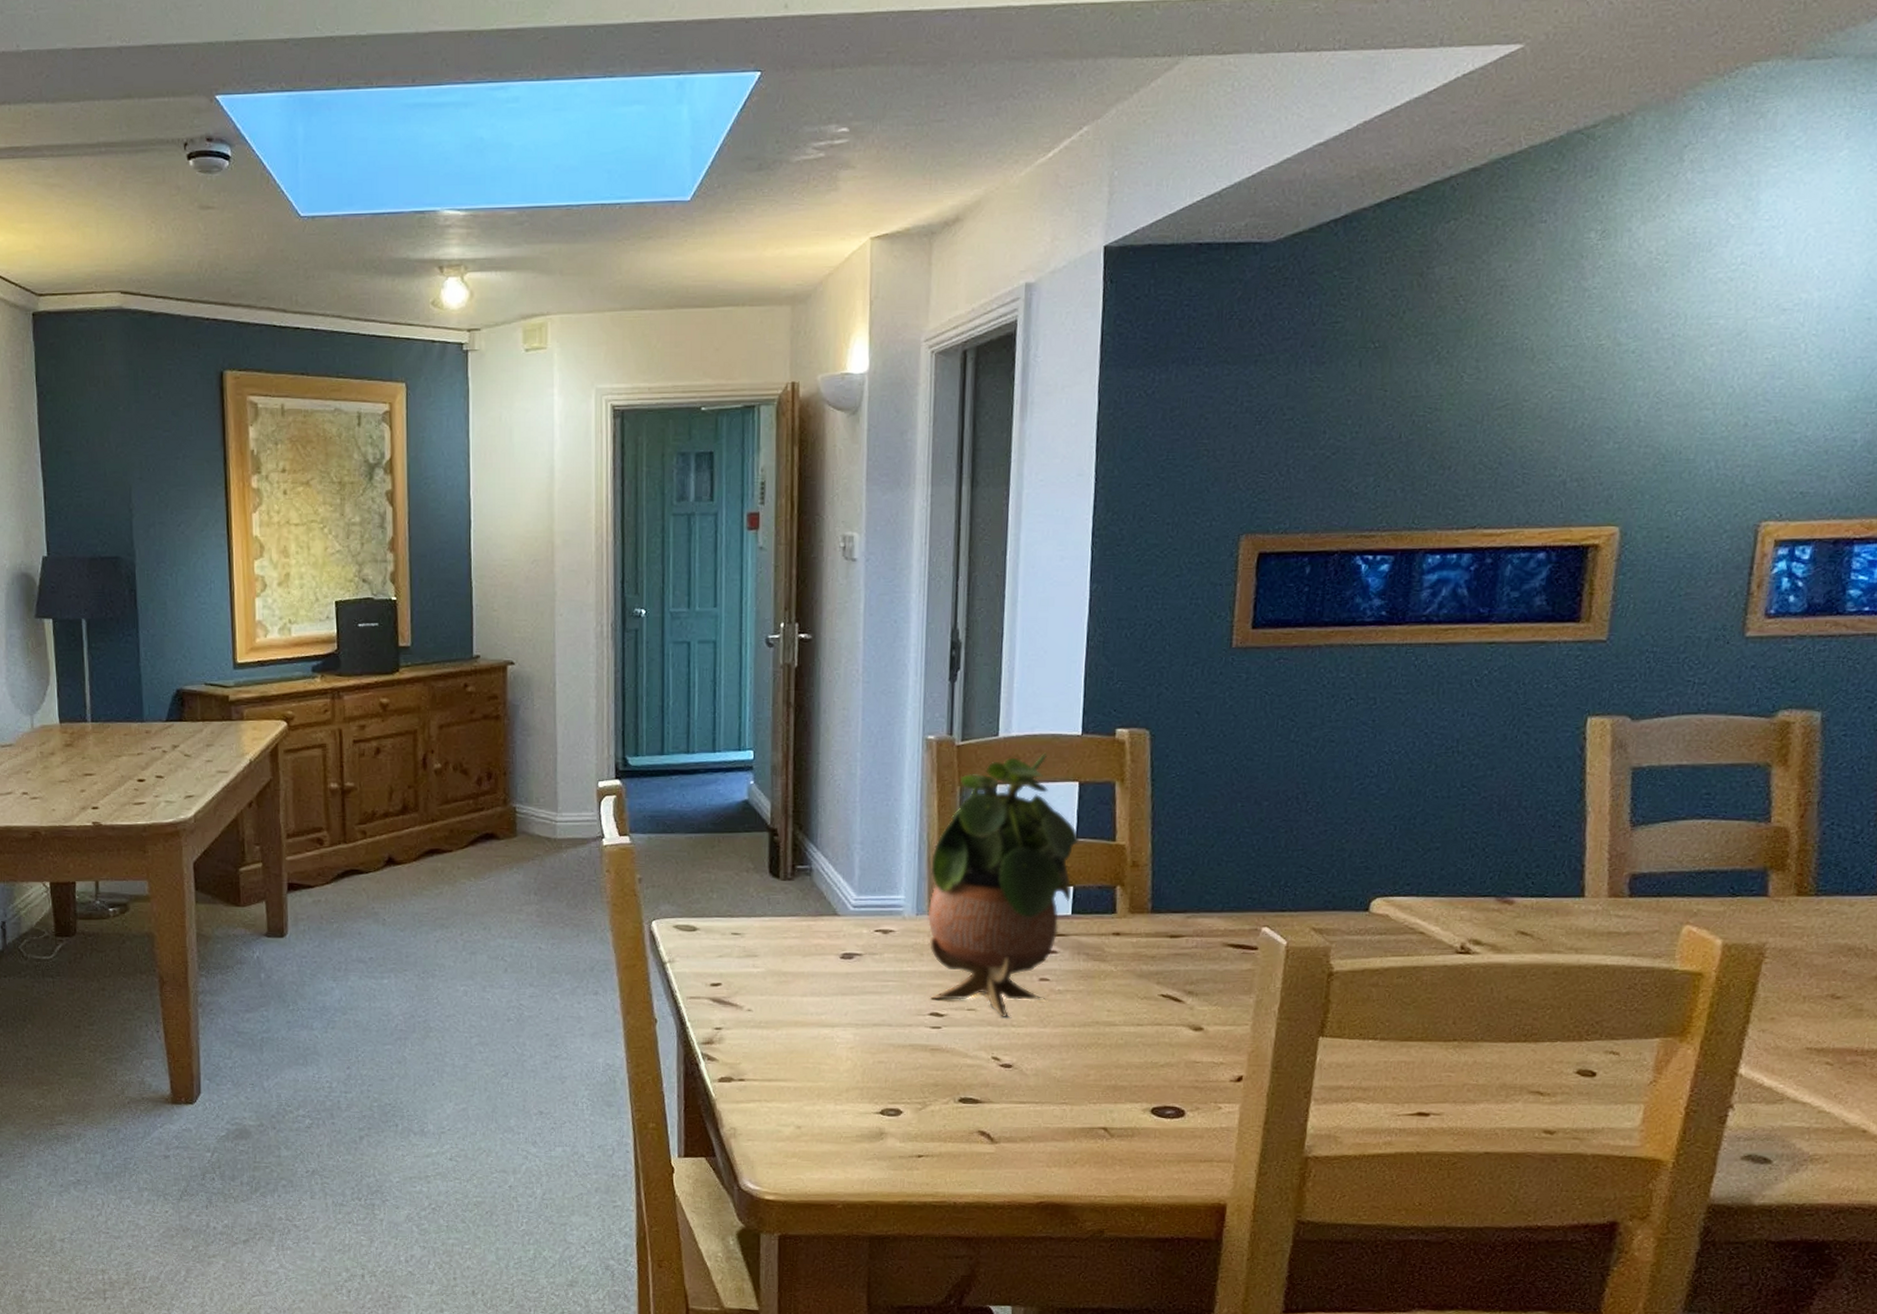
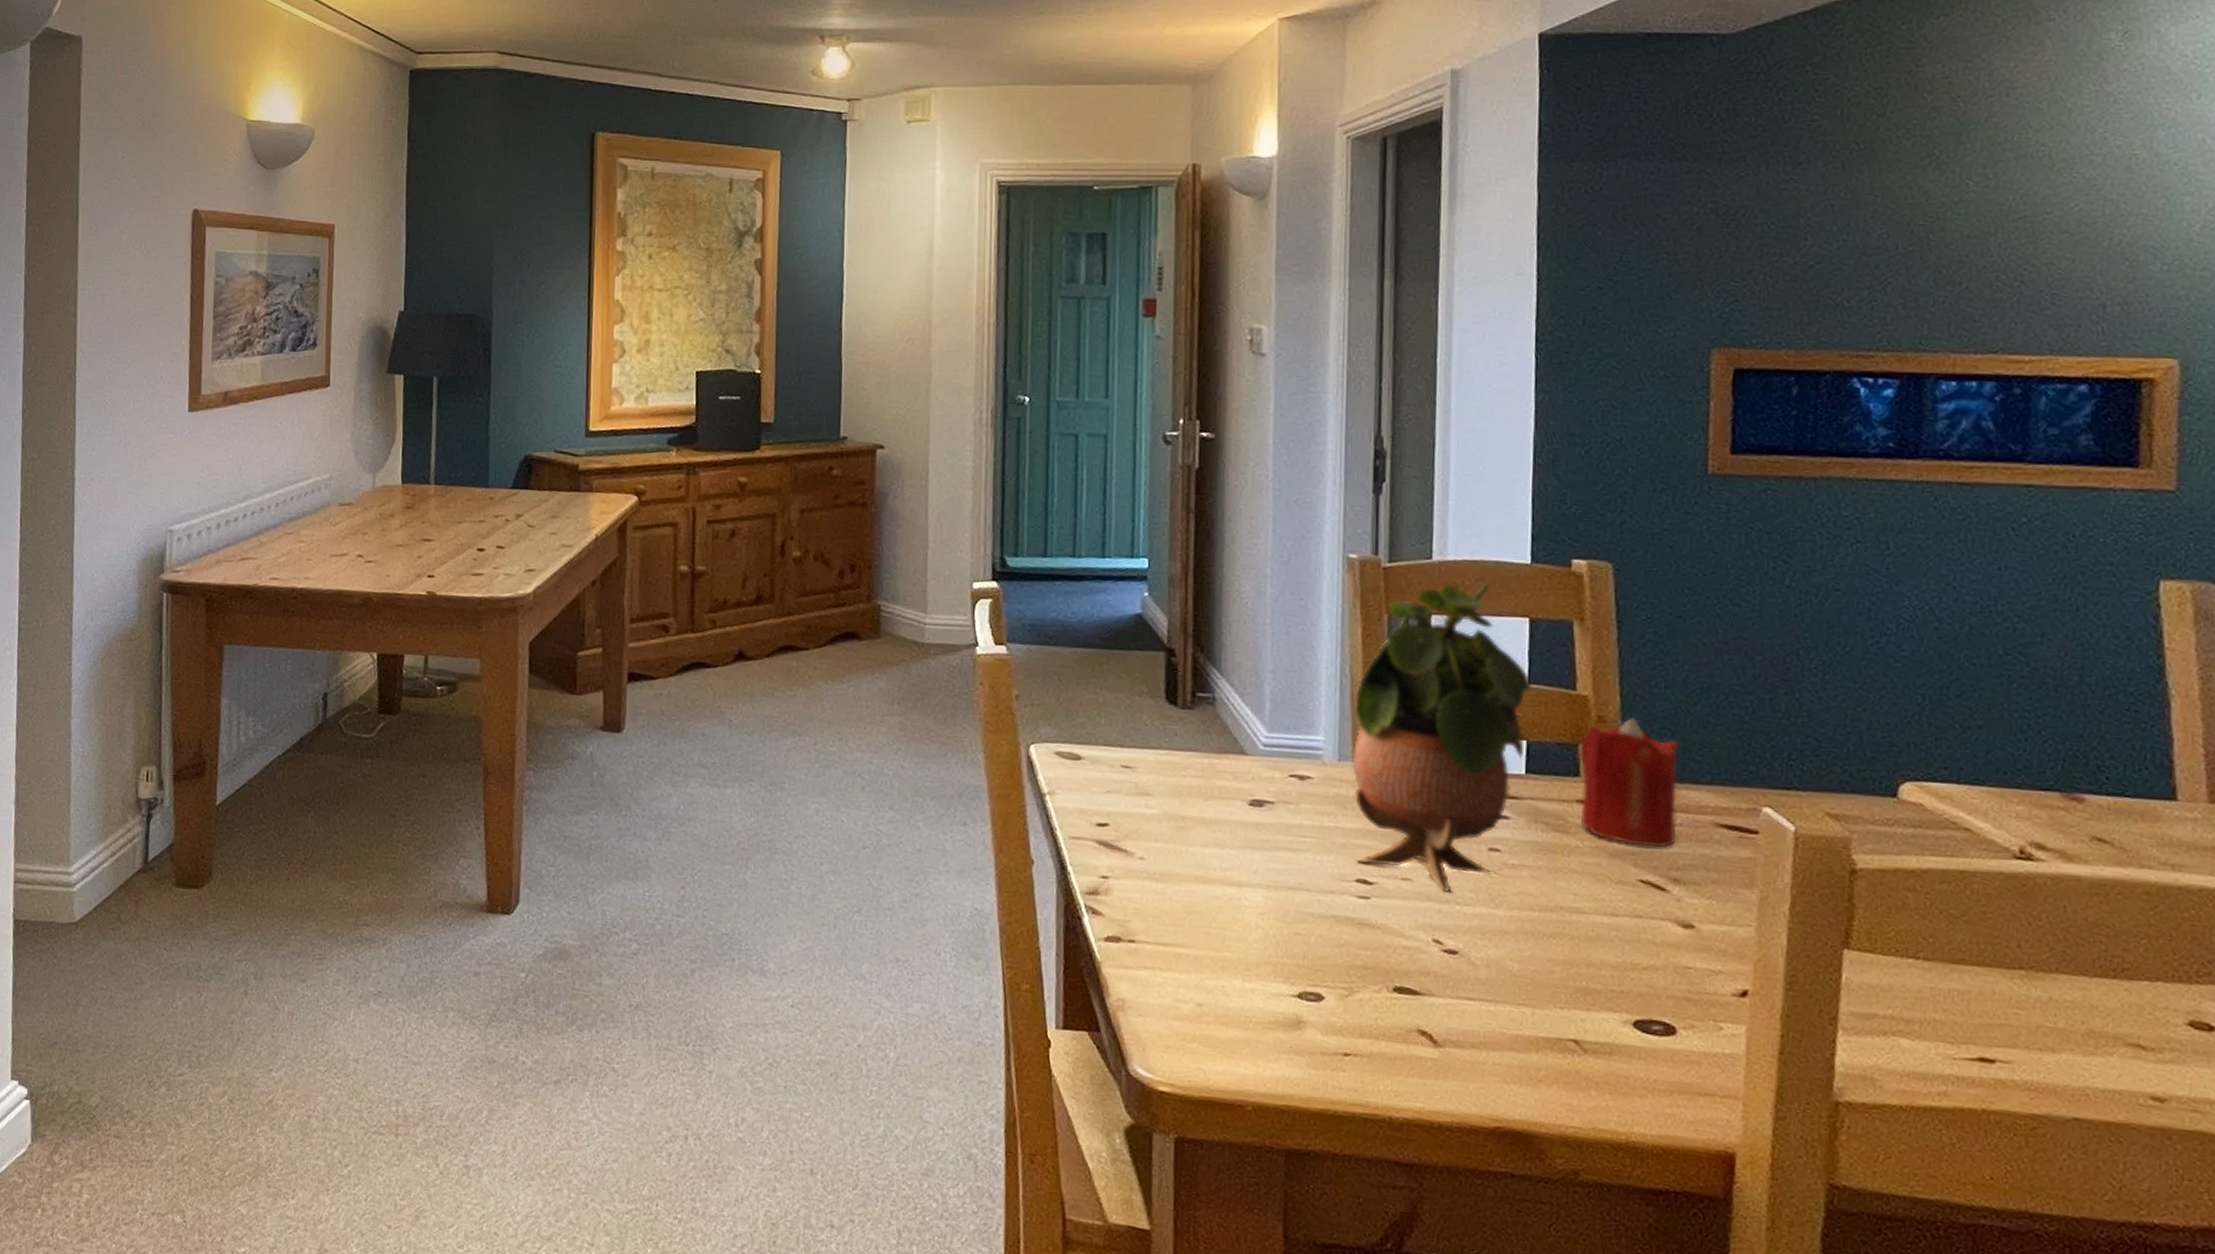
candle: none [1115,861,1198,967] -> present [1579,718,1680,849]

